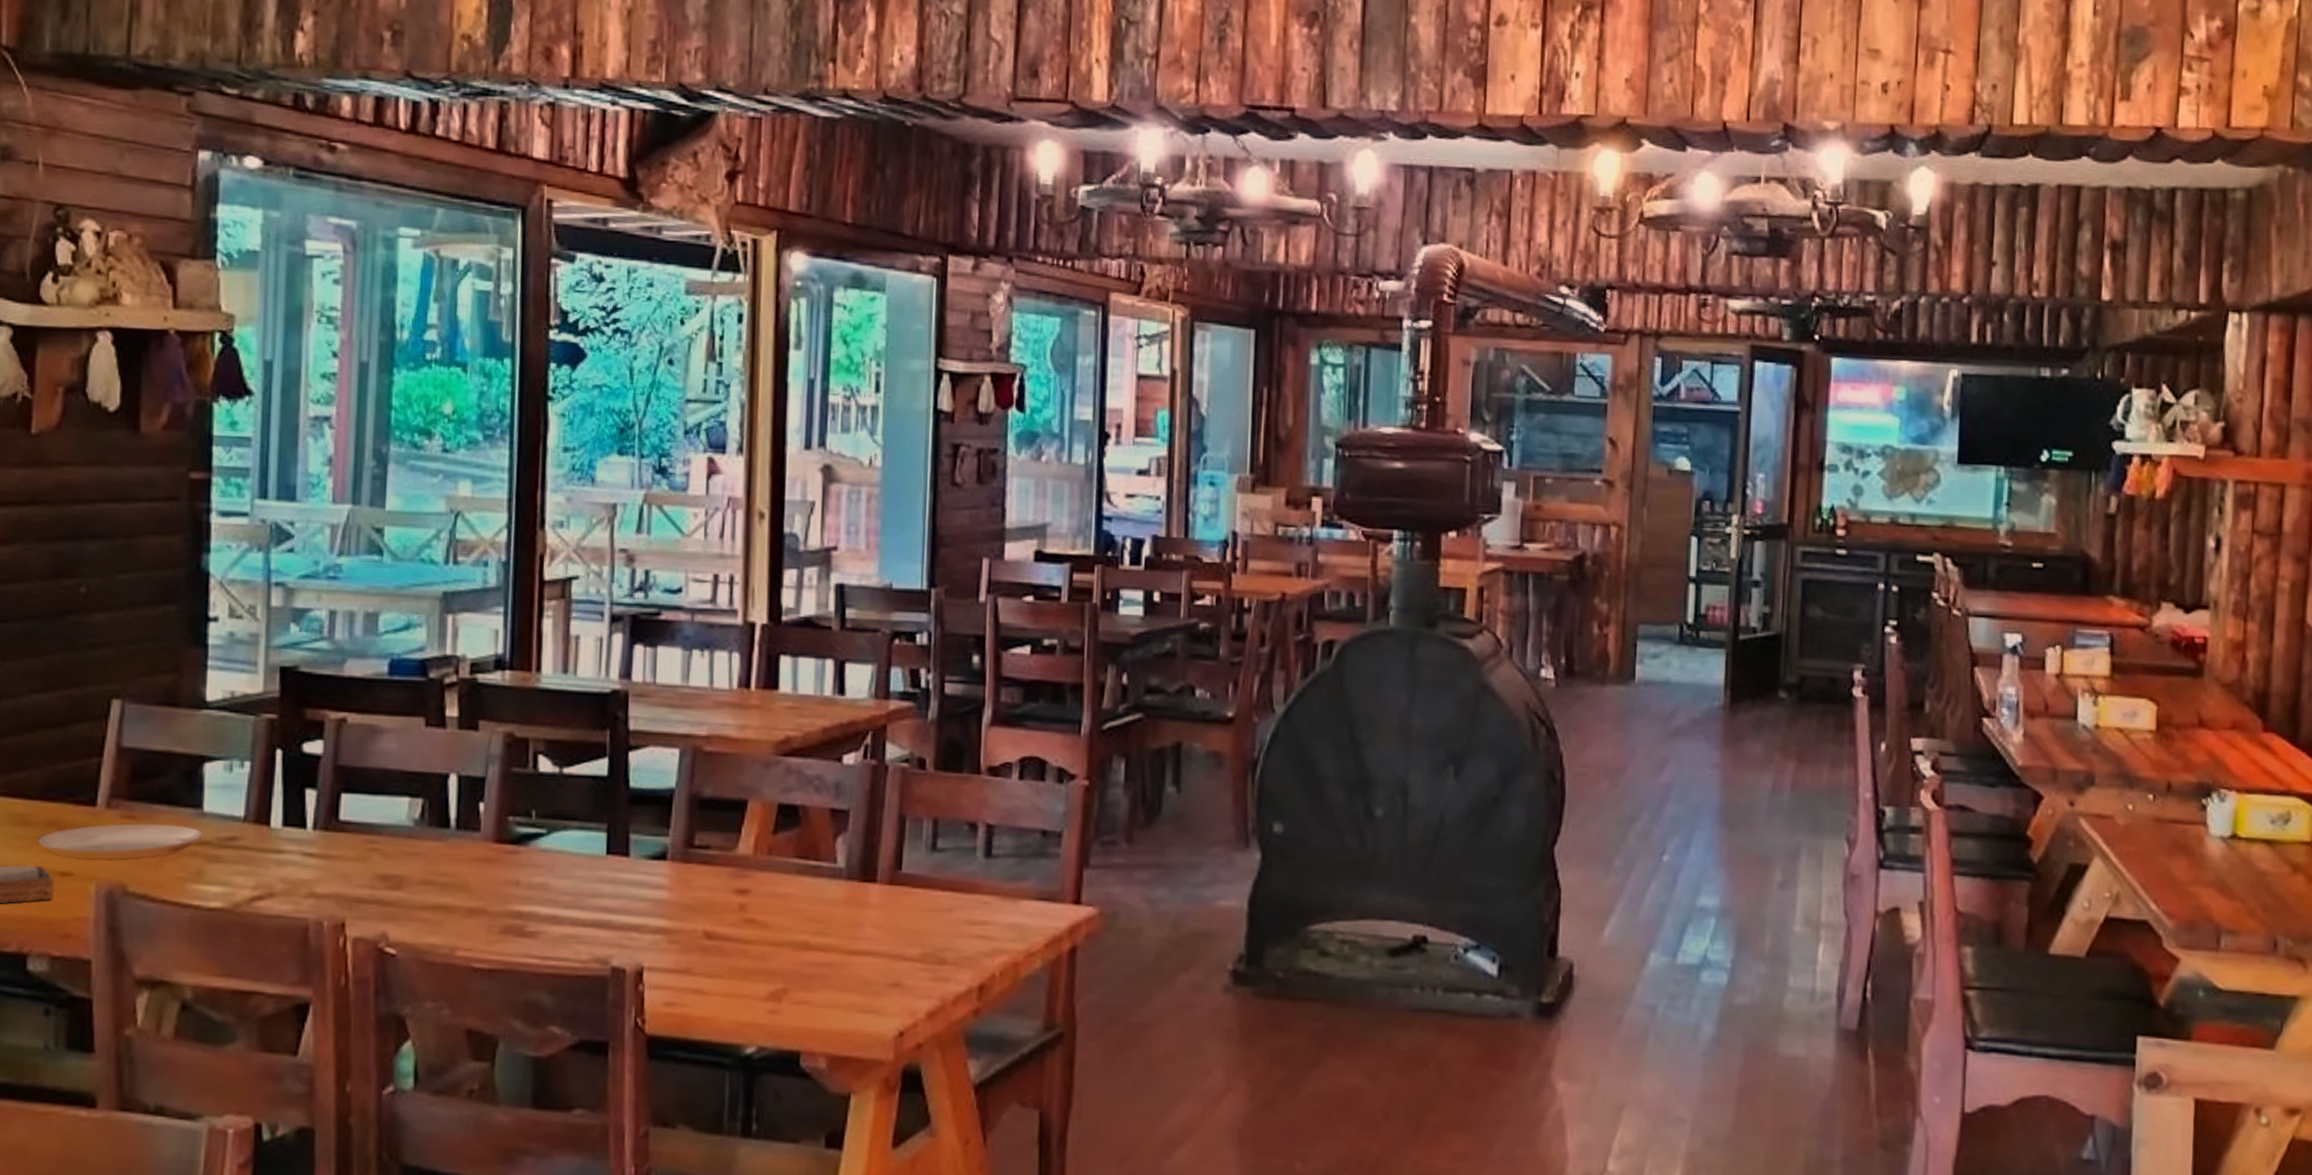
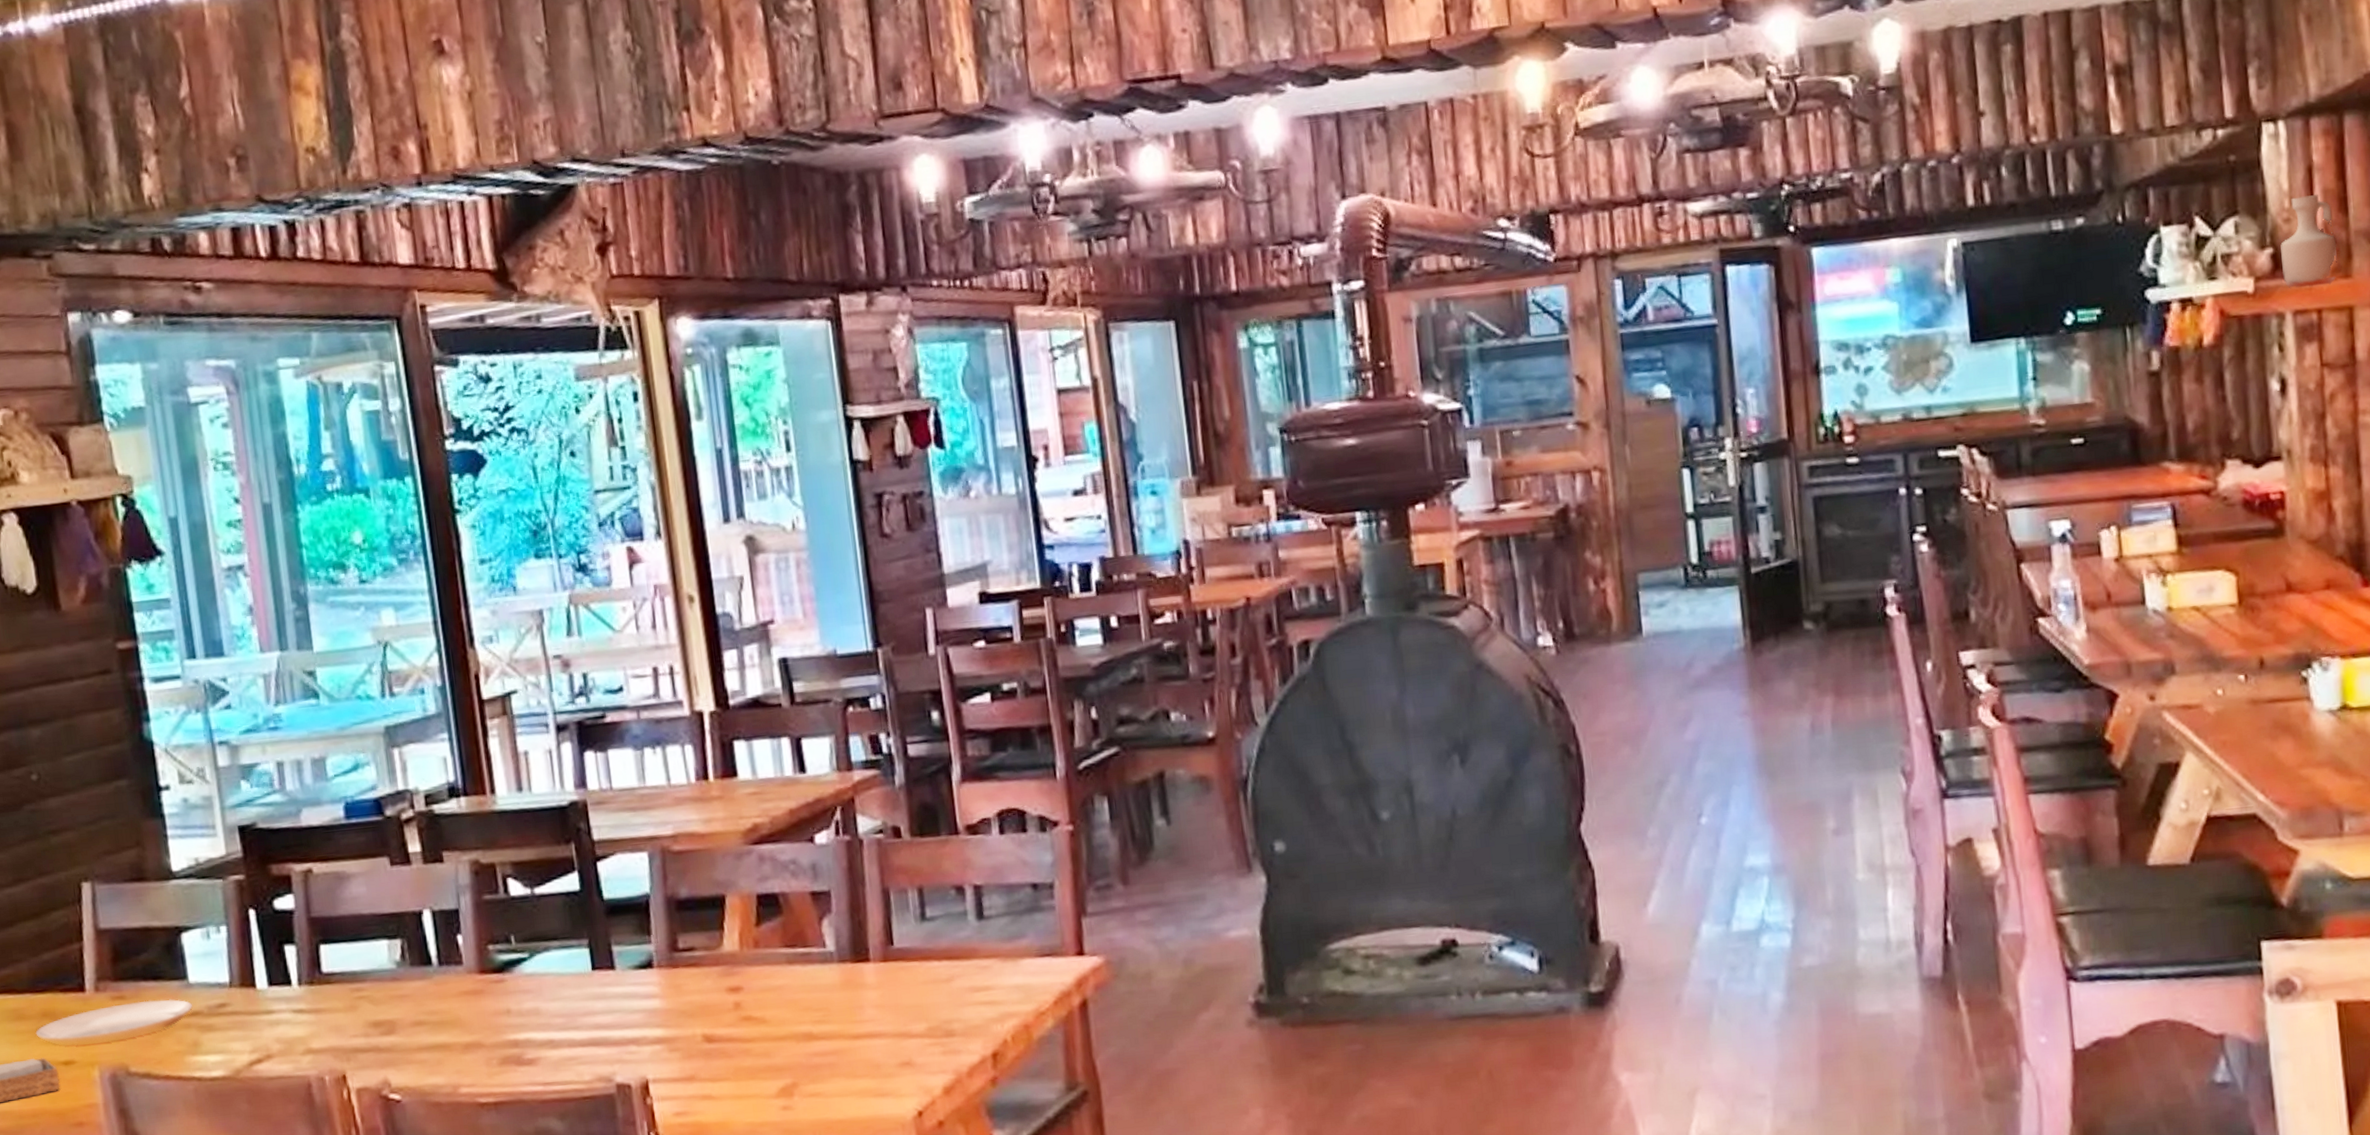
ceramic jug: none [2230,381,2278,462] -> present [2280,194,2337,289]

